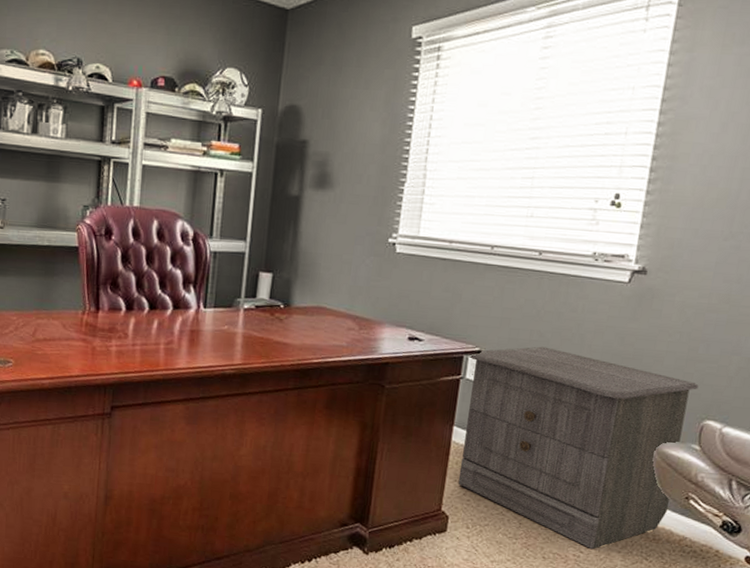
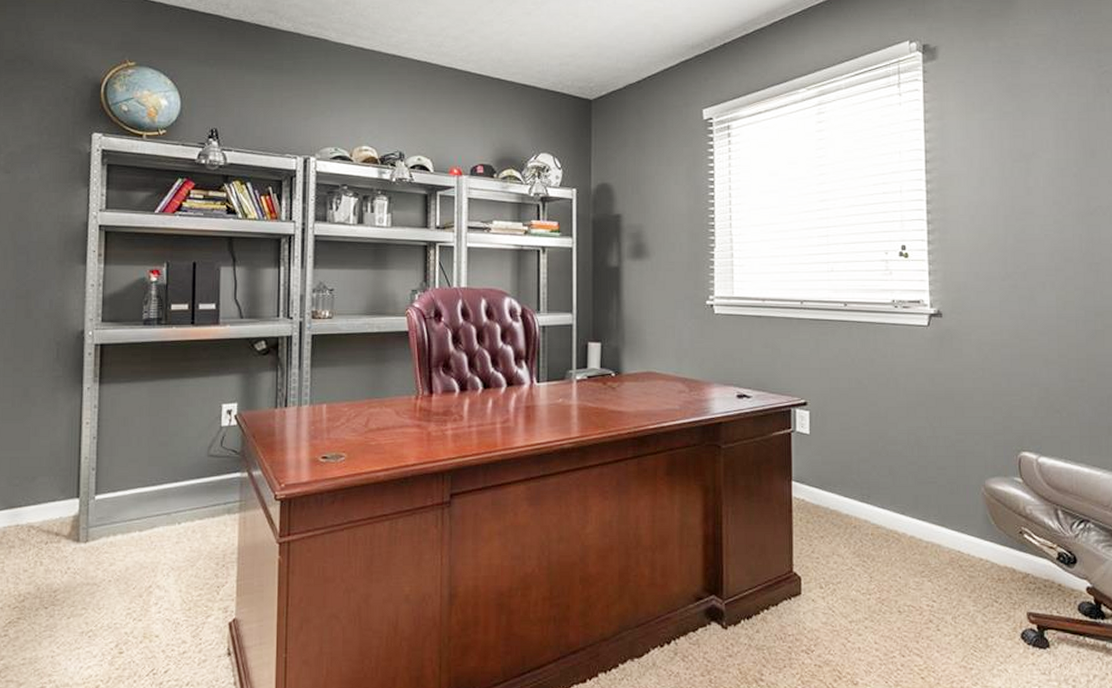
nightstand: present [458,346,699,550] -> none [796,393,1009,598]

